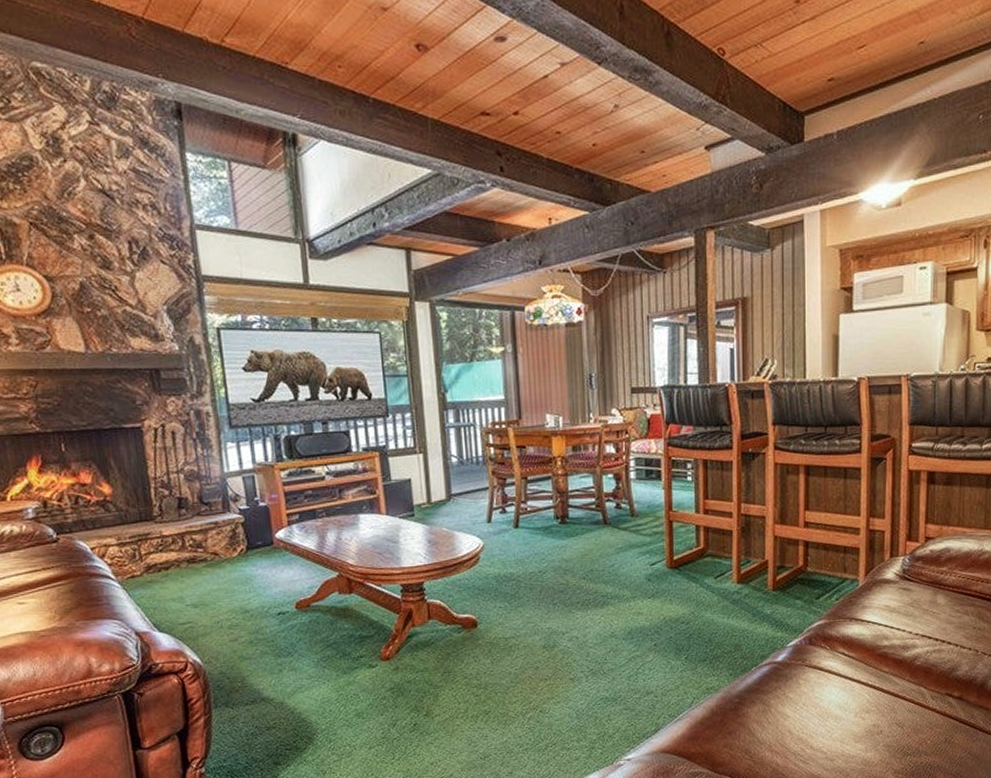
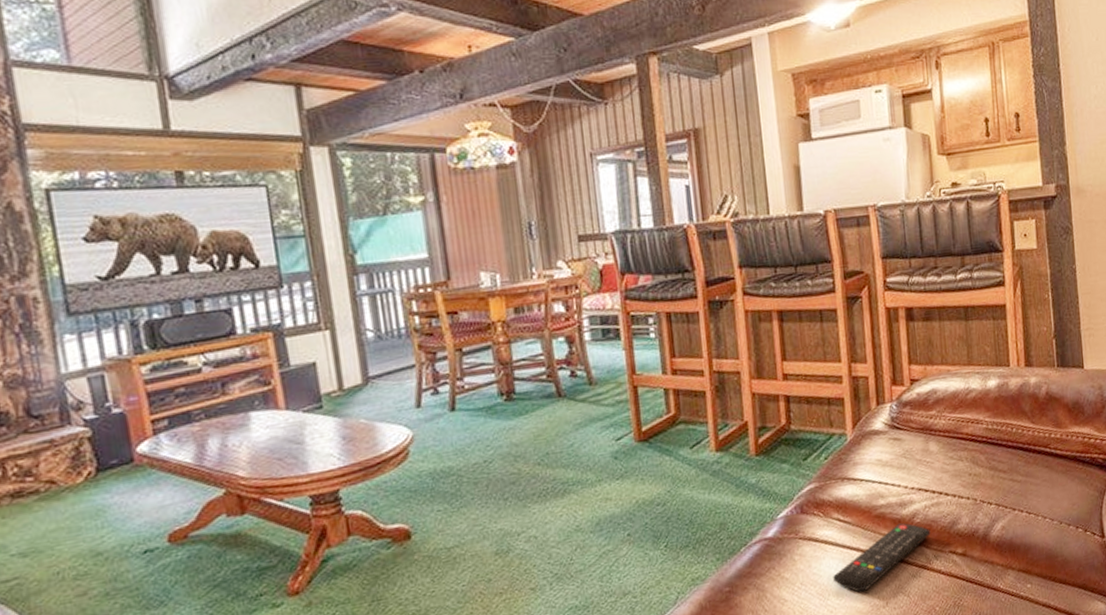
remote control: none [833,663,930,719] -> present [833,522,931,593]

